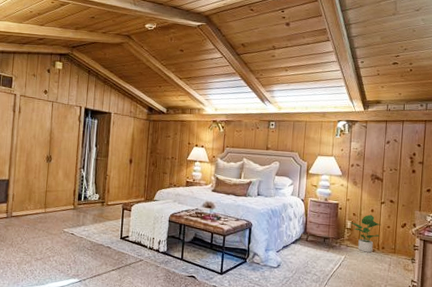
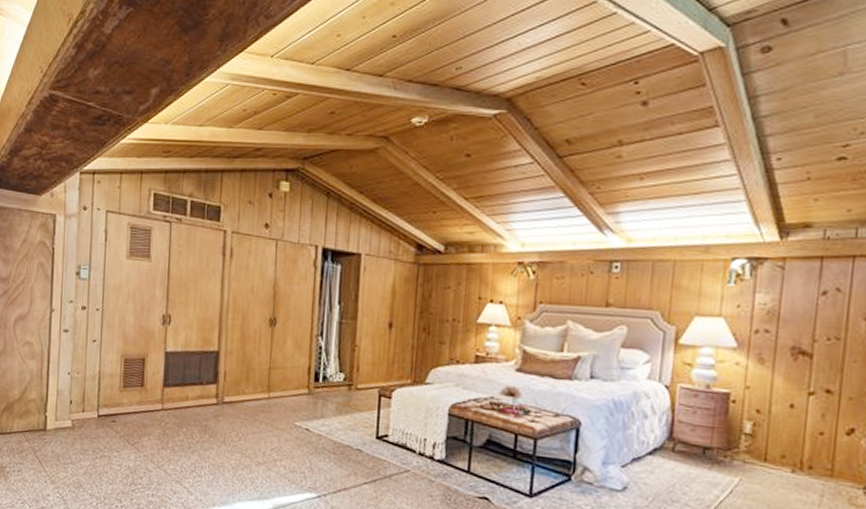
potted plant: present [350,214,381,253] -> none [751,412,808,475]

